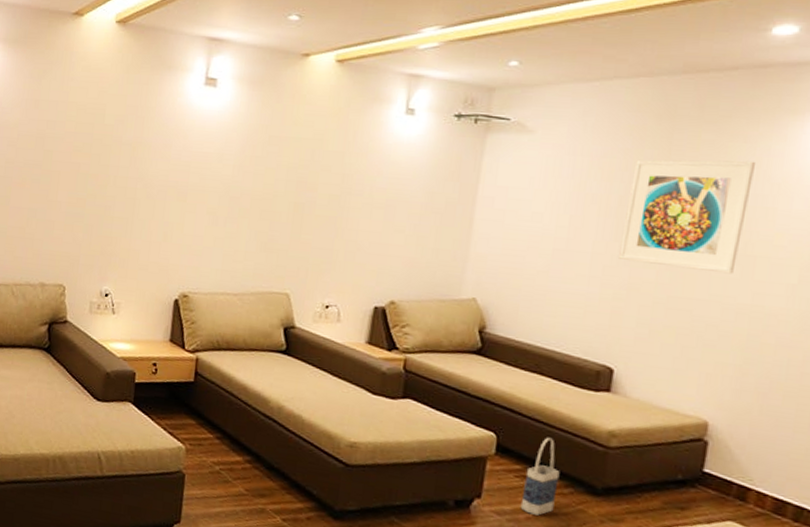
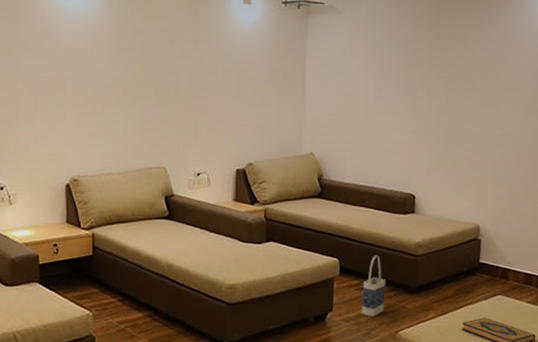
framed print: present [619,159,757,275] -> none [411,26,495,113]

